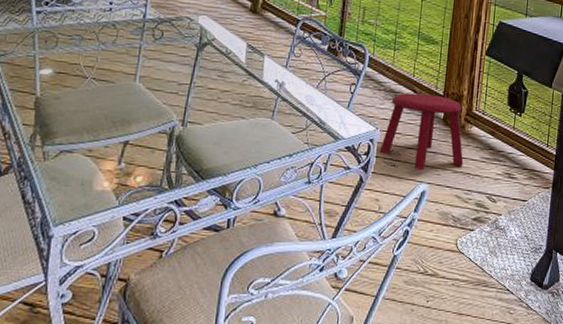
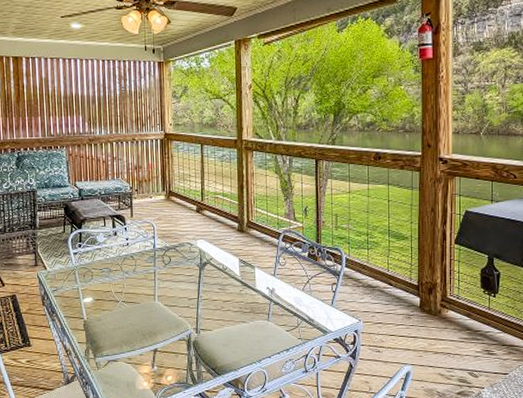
stool: present [379,93,464,171] -> none [364,286,443,354]

